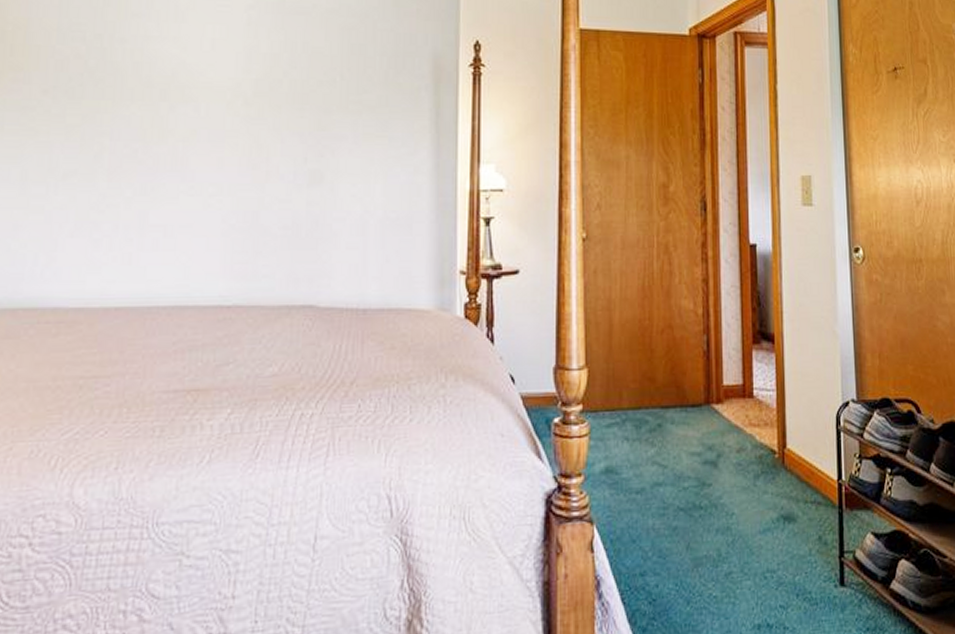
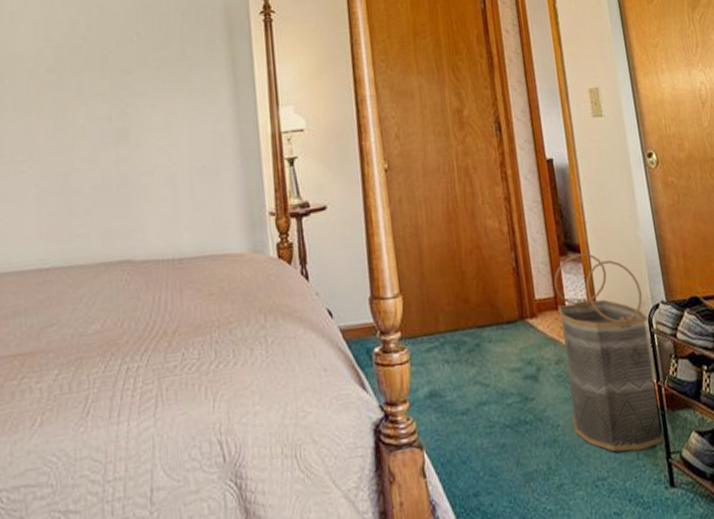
basket: none [744,343,840,547] -> present [554,253,665,453]

